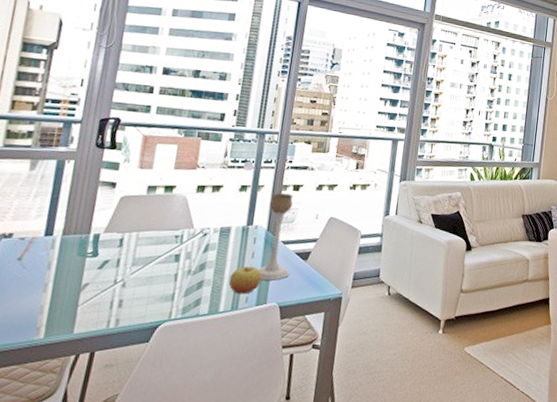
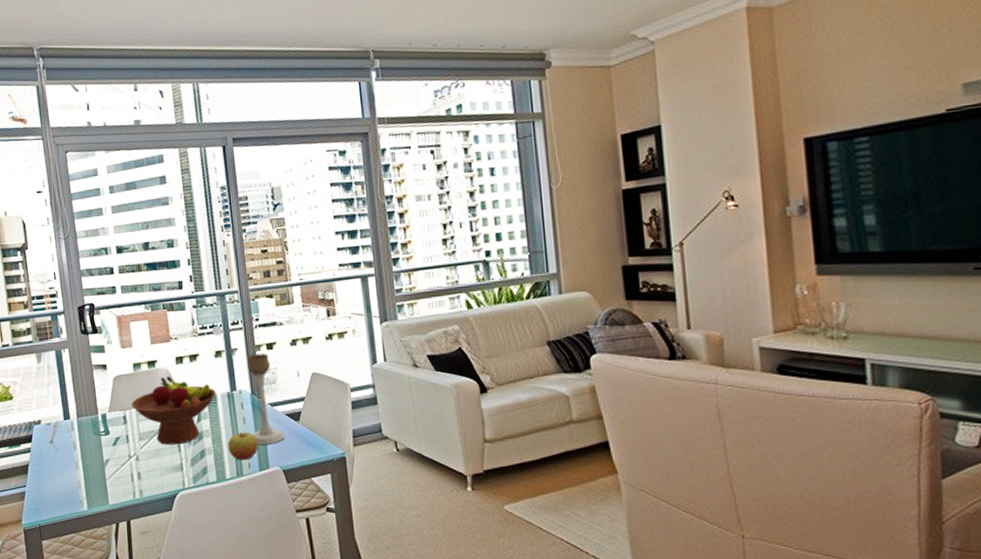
fruit bowl: none [133,203,232,274] -> present [131,376,217,445]

